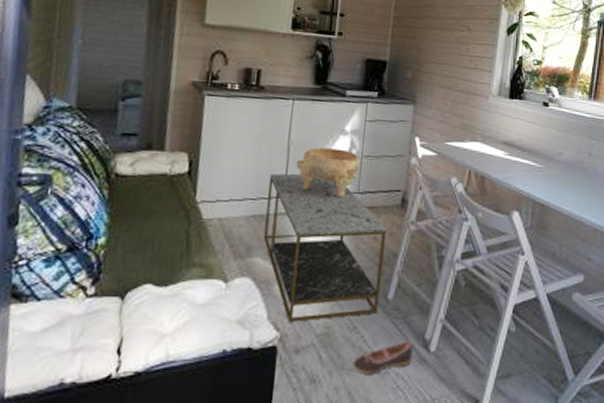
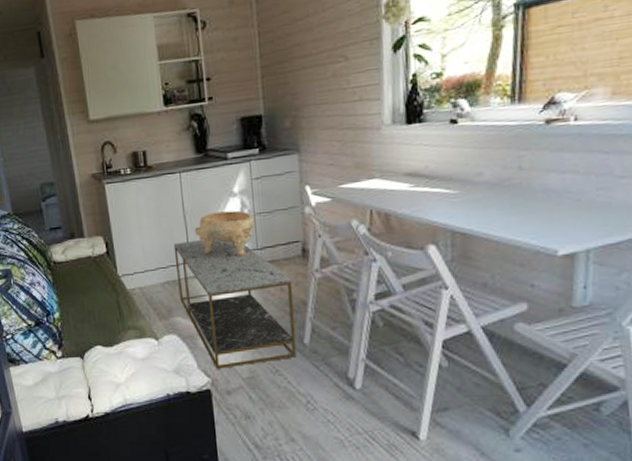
shoe: present [353,341,414,375] -> none [281,380,339,411]

